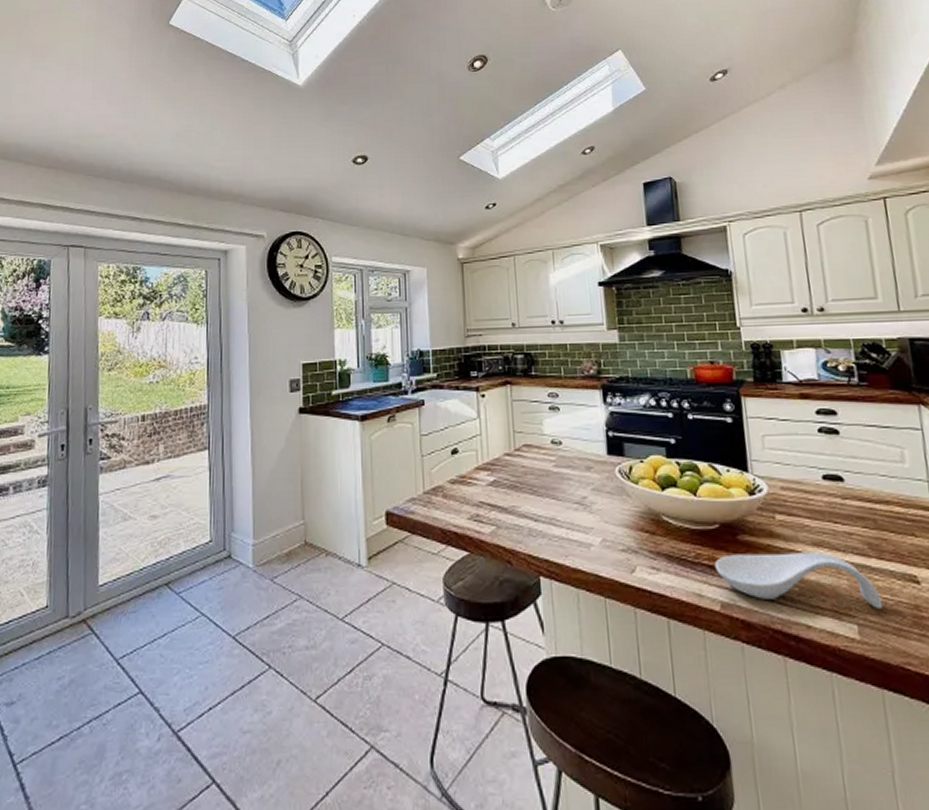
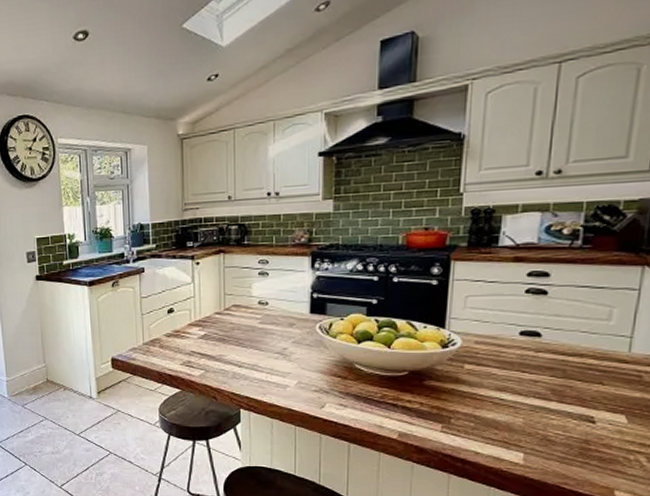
spoon rest: present [714,552,883,608] -> none [398,396,554,441]

